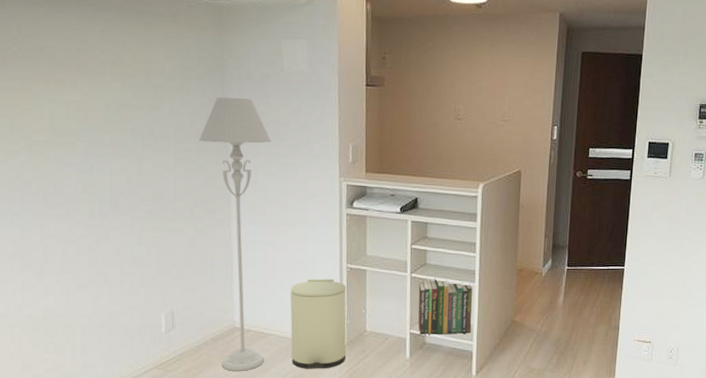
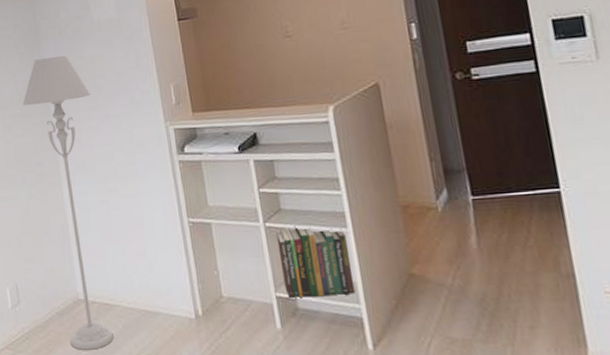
pedal bin: present [290,278,347,369] -> none [130,236,204,346]

